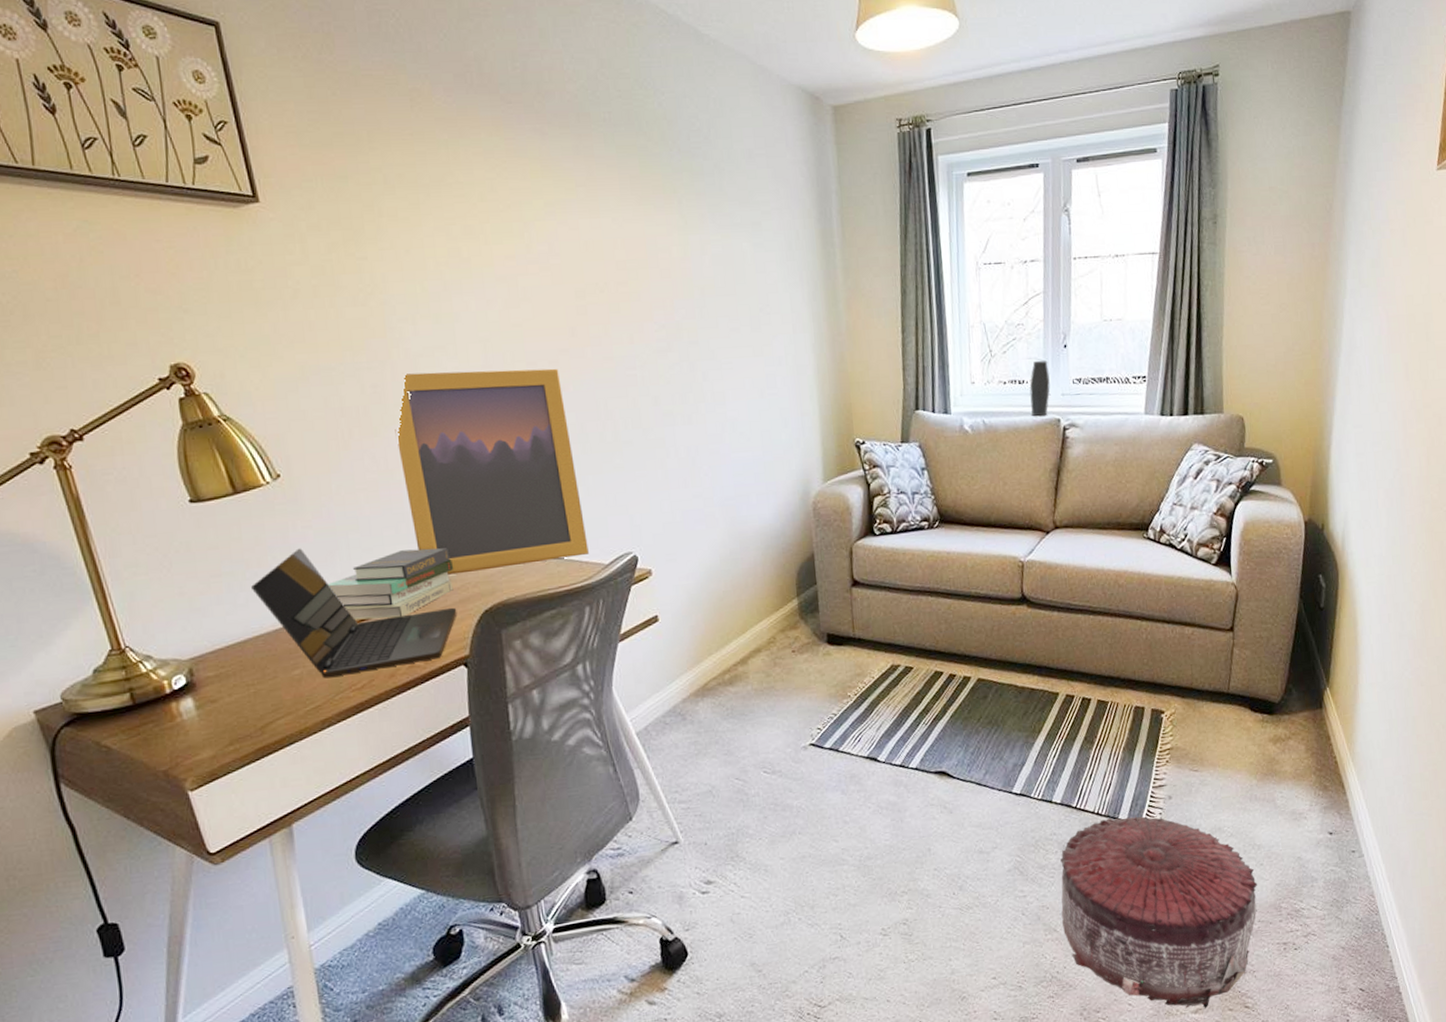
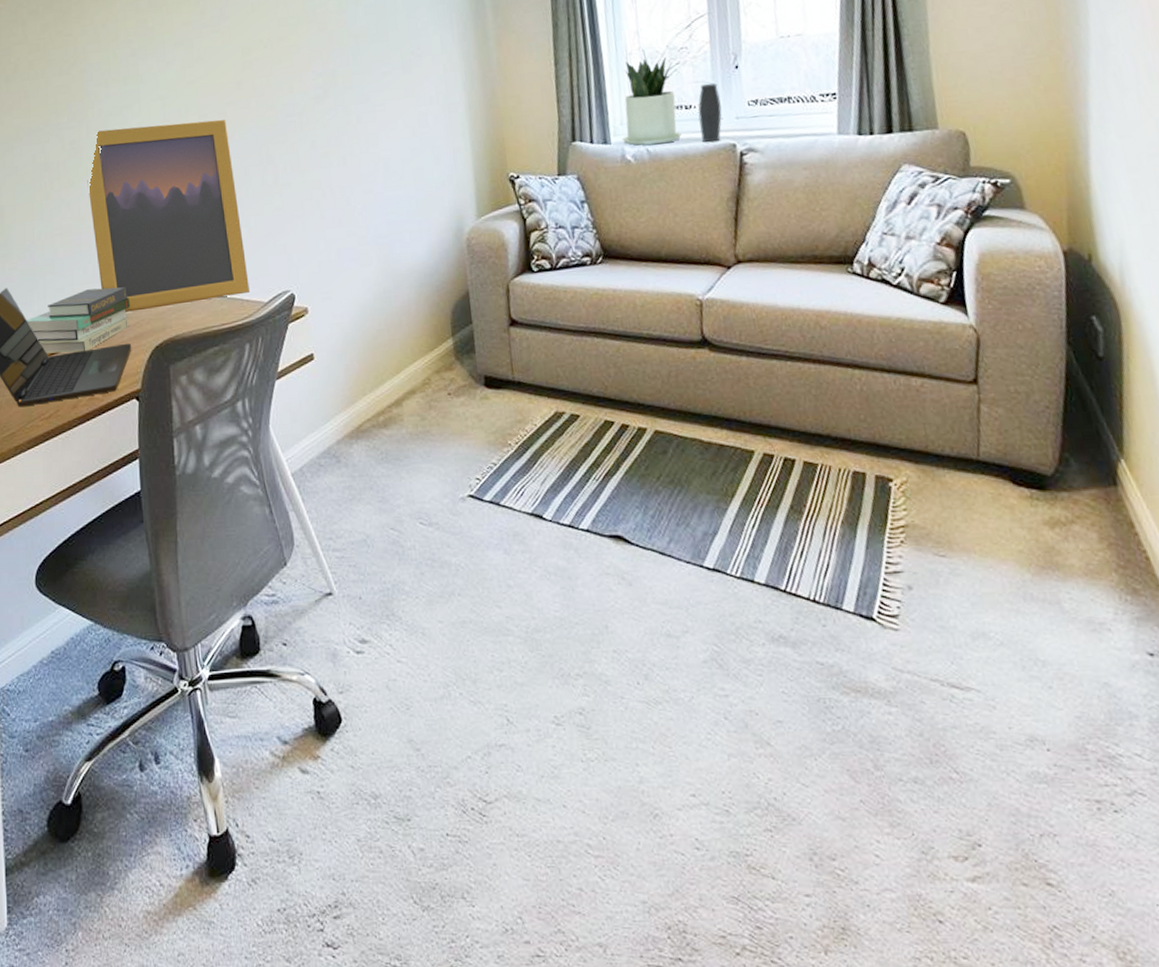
planter: none [961,332,1014,417] -> present [622,57,682,146]
pouf: present [1059,815,1257,1009] -> none [768,606,1051,878]

